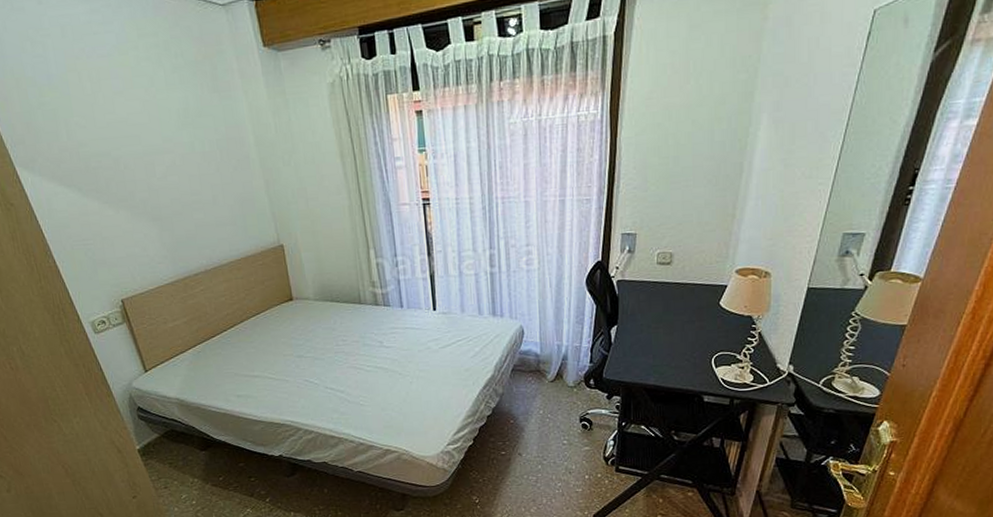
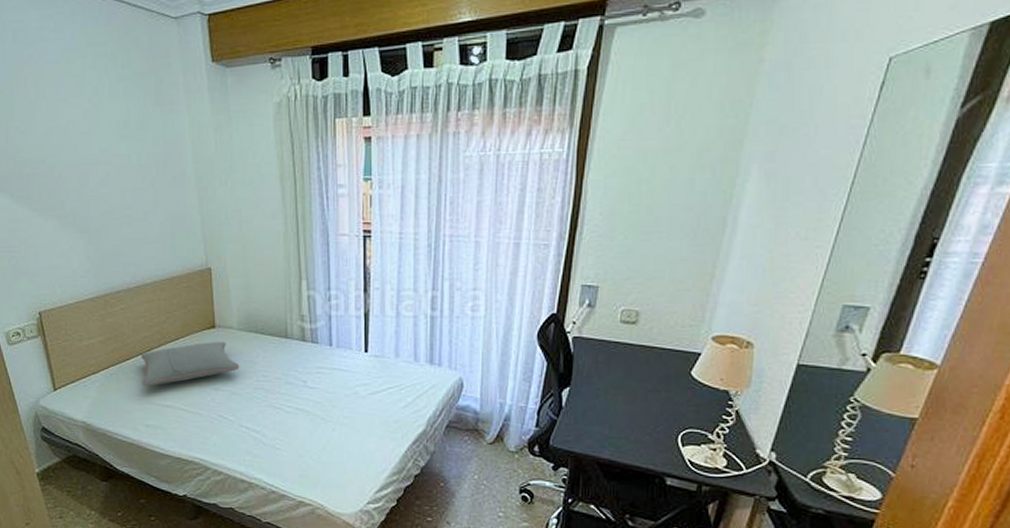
pillow: none [225,312,320,359] -> present [141,341,240,386]

